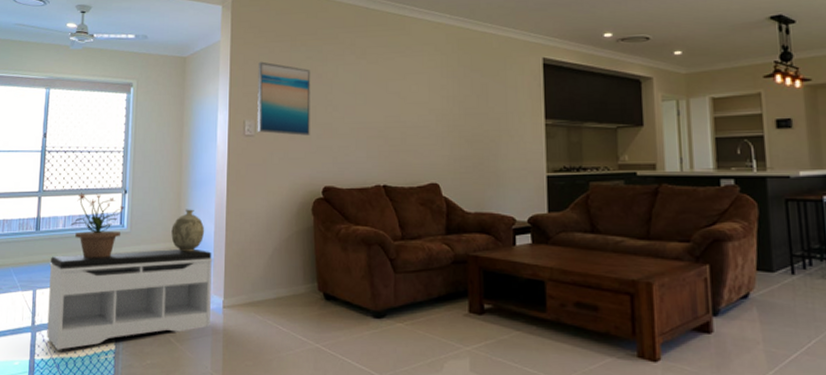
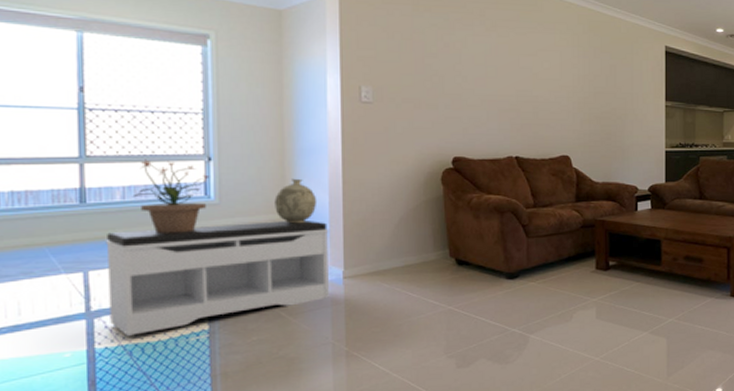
wall art: present [257,61,311,136] -> none [374,24,437,105]

